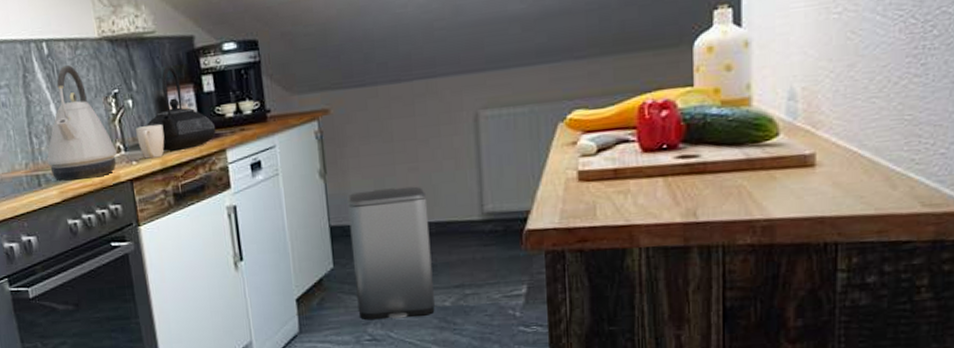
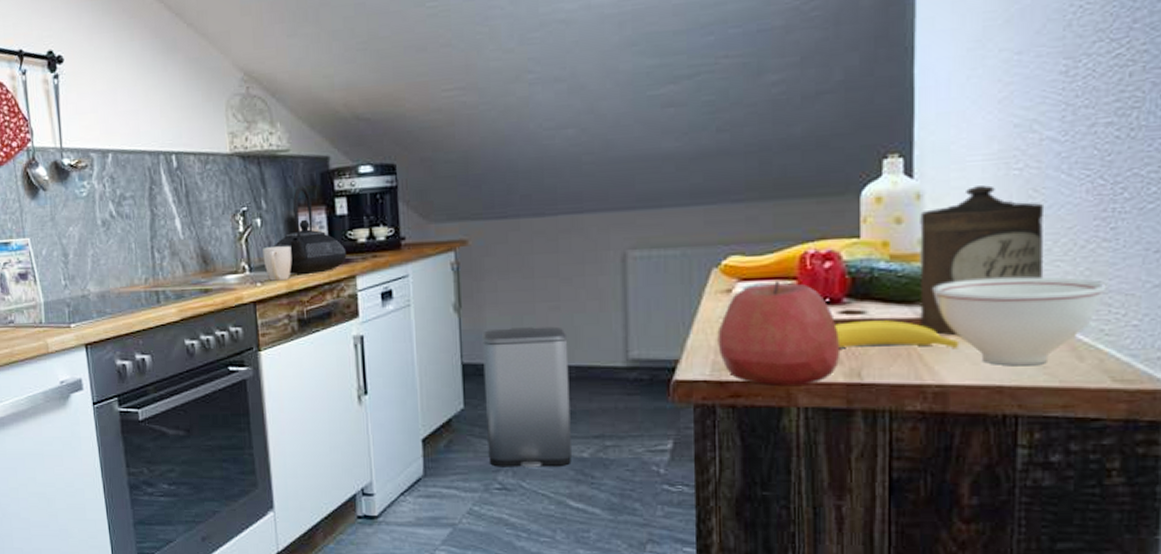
kettle: present [46,65,117,181] -> none [167,180,241,299]
apple: none [565,131,678,230] -> present [717,281,841,387]
banana: none [672,162,785,190] -> present [835,320,960,348]
canister: none [748,30,862,172] -> present [920,185,1045,335]
bowl: none [759,112,917,198] -> present [931,276,1107,366]

